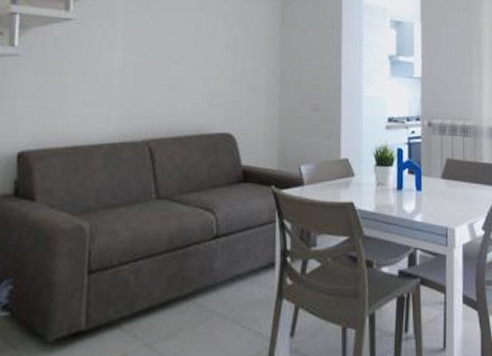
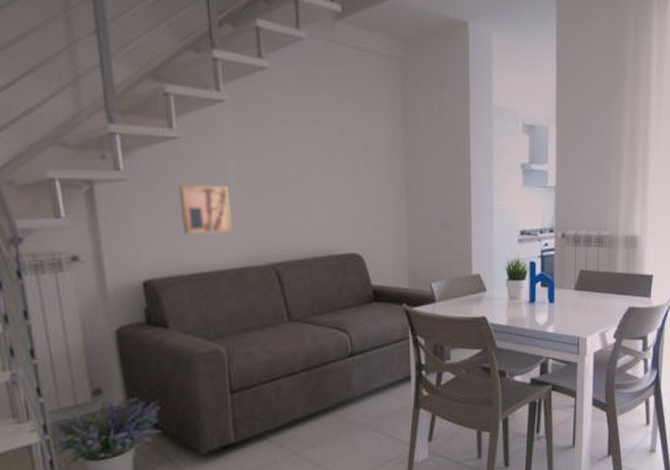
wall art: none [64,62,114,109] -> present [178,185,232,235]

